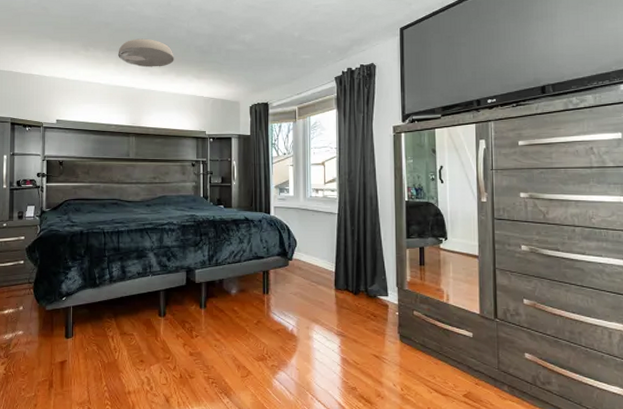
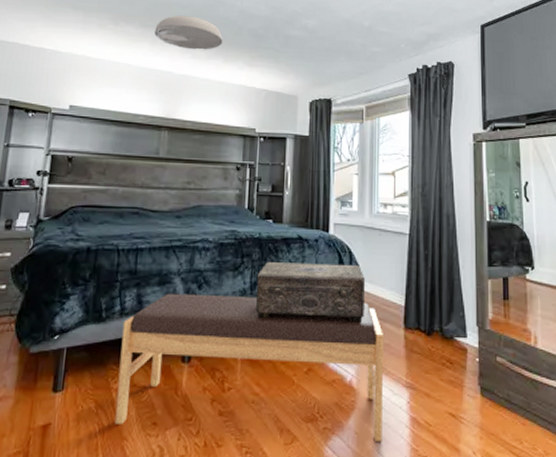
bench: none [112,265,319,376] -> present [114,293,383,441]
decorative box: none [213,239,301,285] -> present [255,262,365,322]

